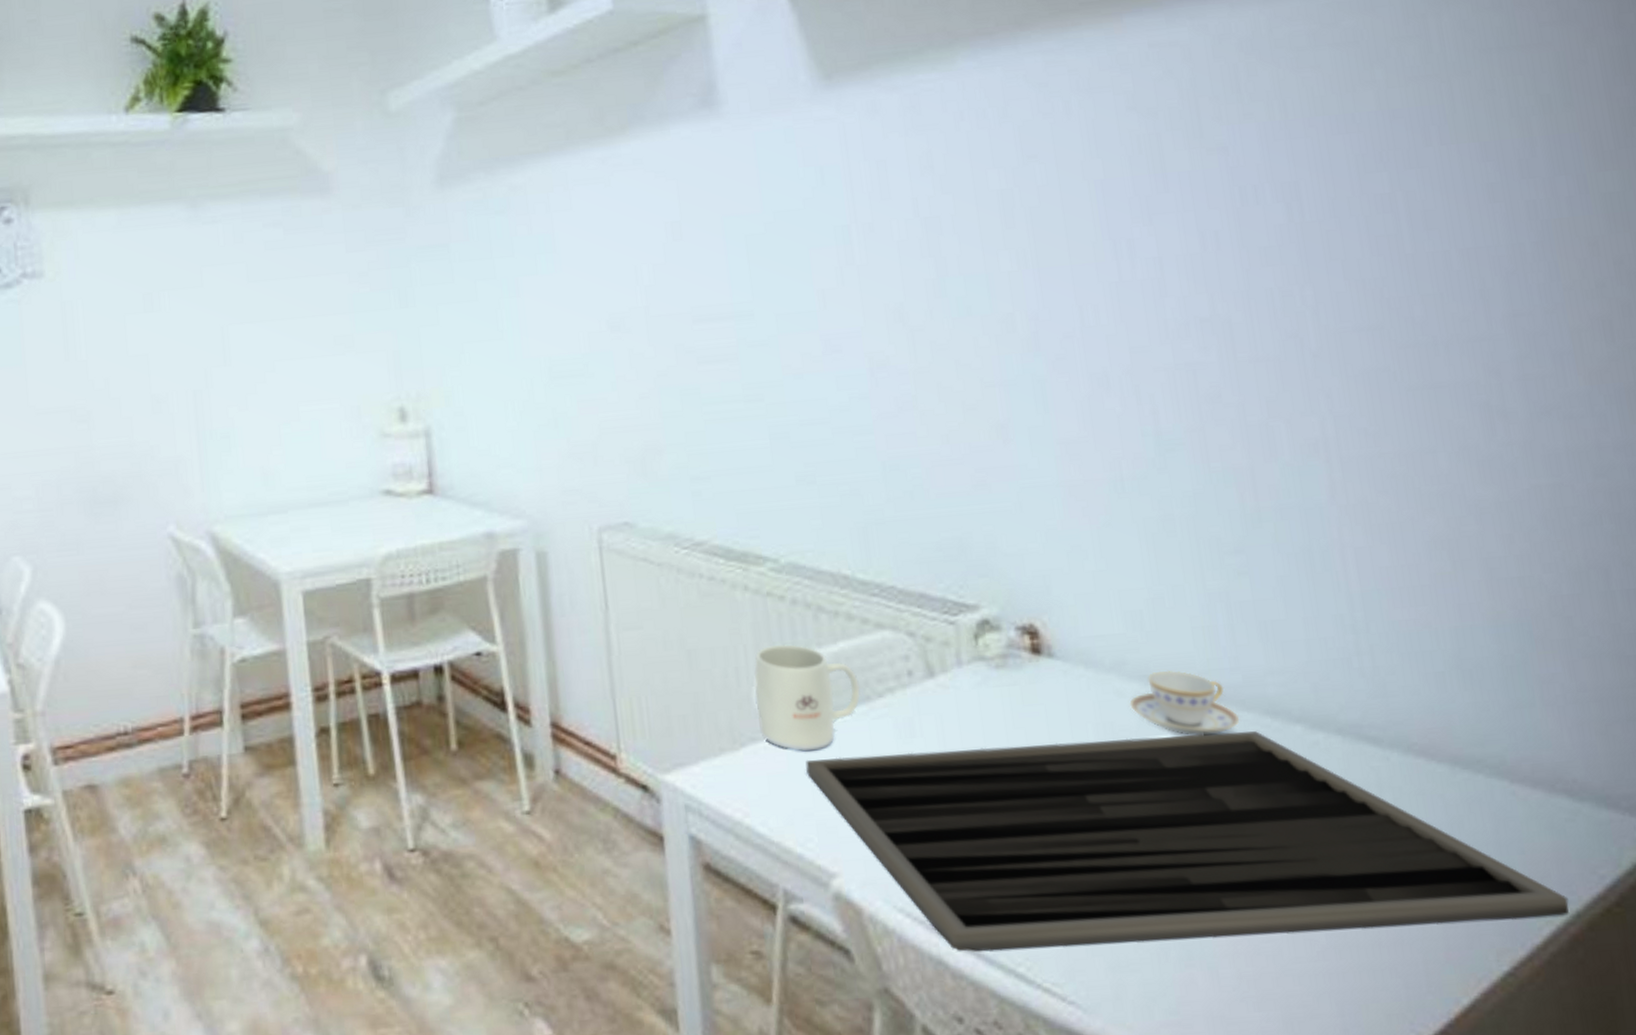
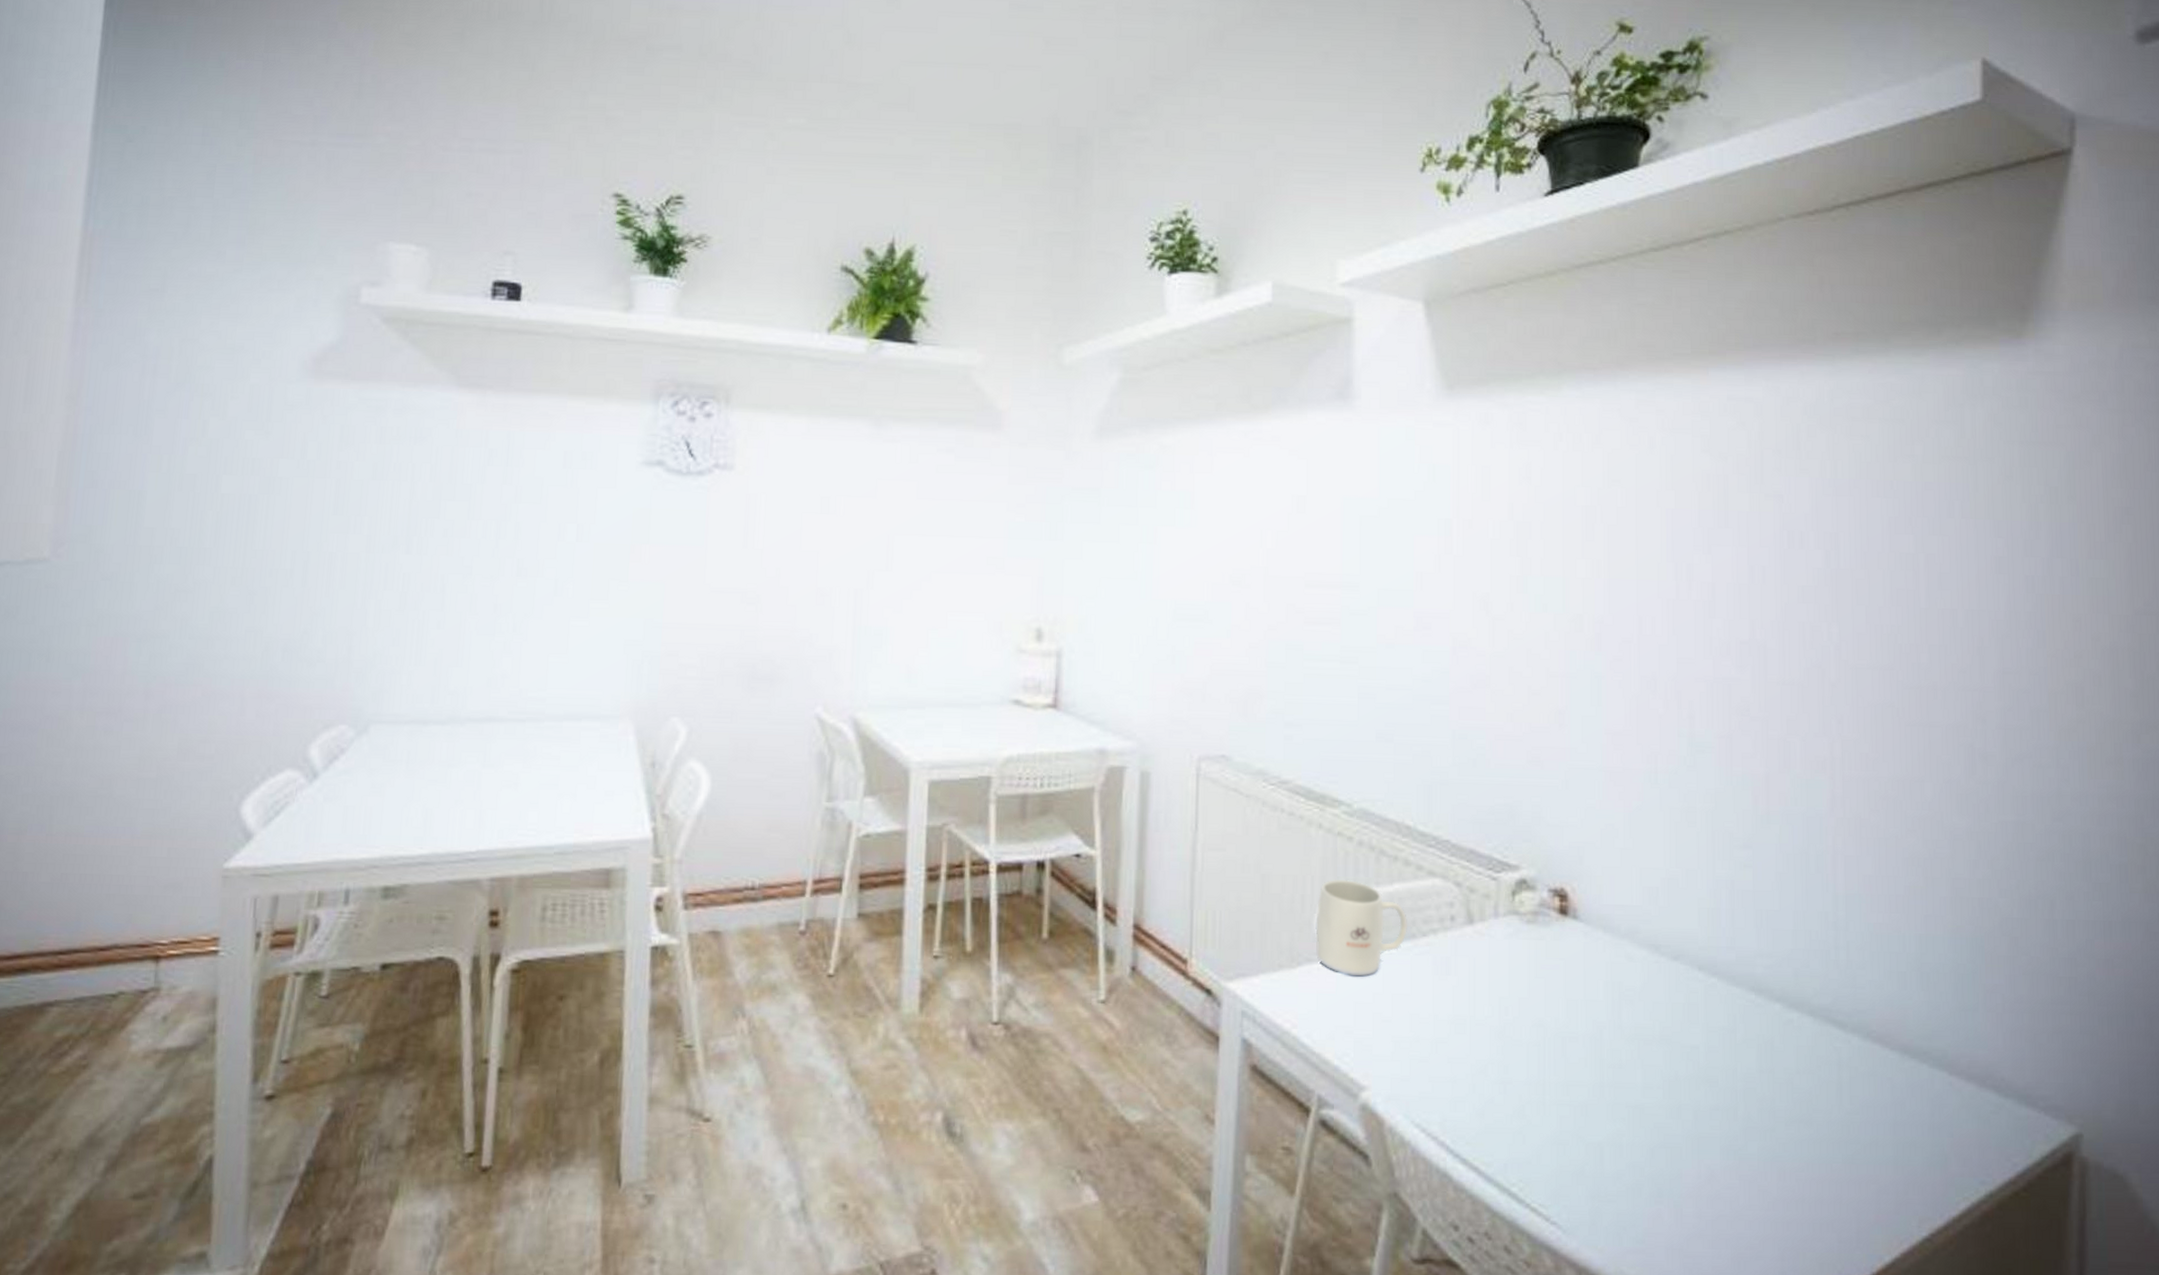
tray: present [805,731,1569,953] -> none [1352,984,1984,1194]
teacup: present [1129,670,1240,735] -> none [1637,942,1729,1002]

